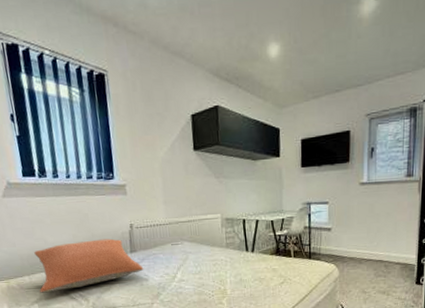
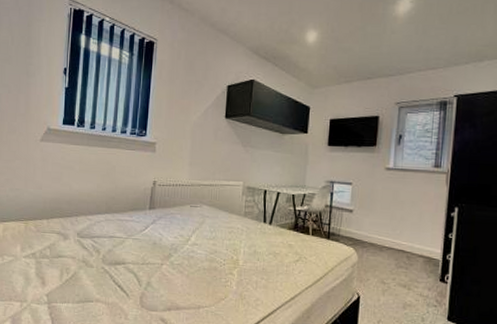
pillow: present [34,238,144,293] -> none [54,192,160,239]

